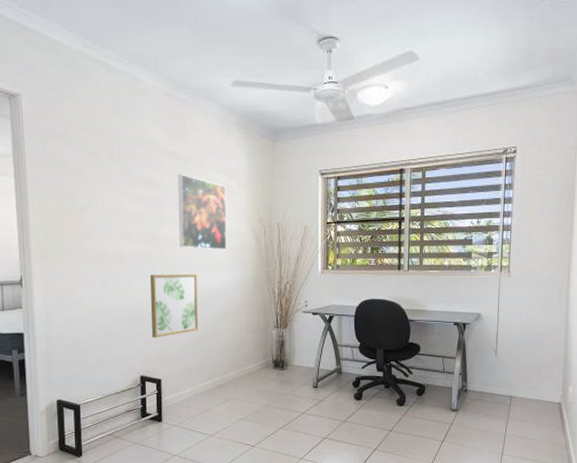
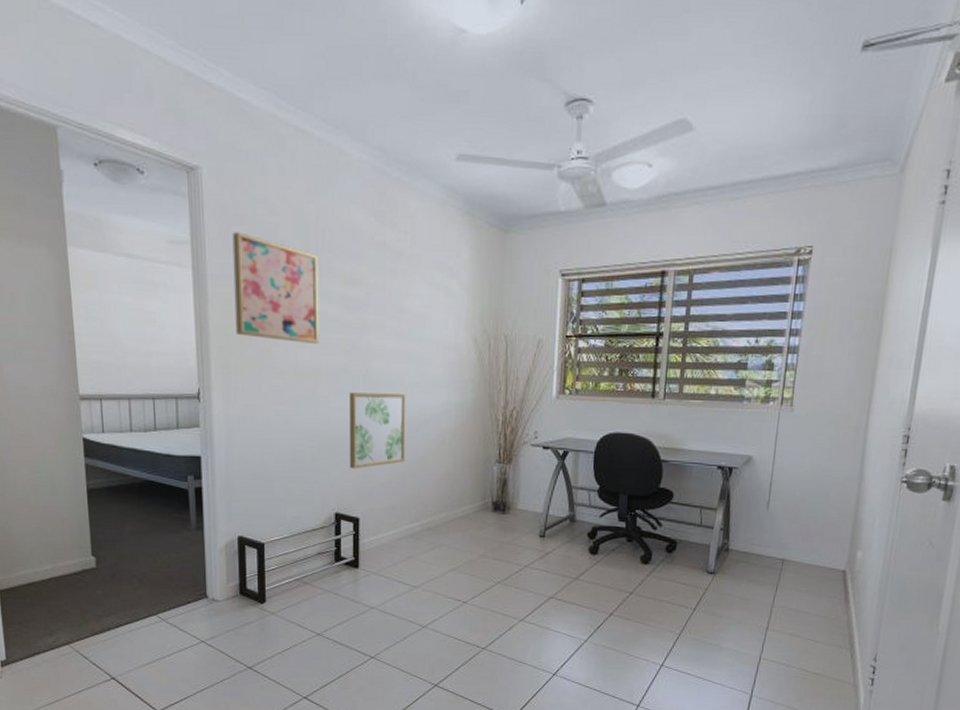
wall art: none [48,146,124,236] -> present [232,232,320,345]
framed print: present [178,173,227,251] -> none [385,269,444,367]

